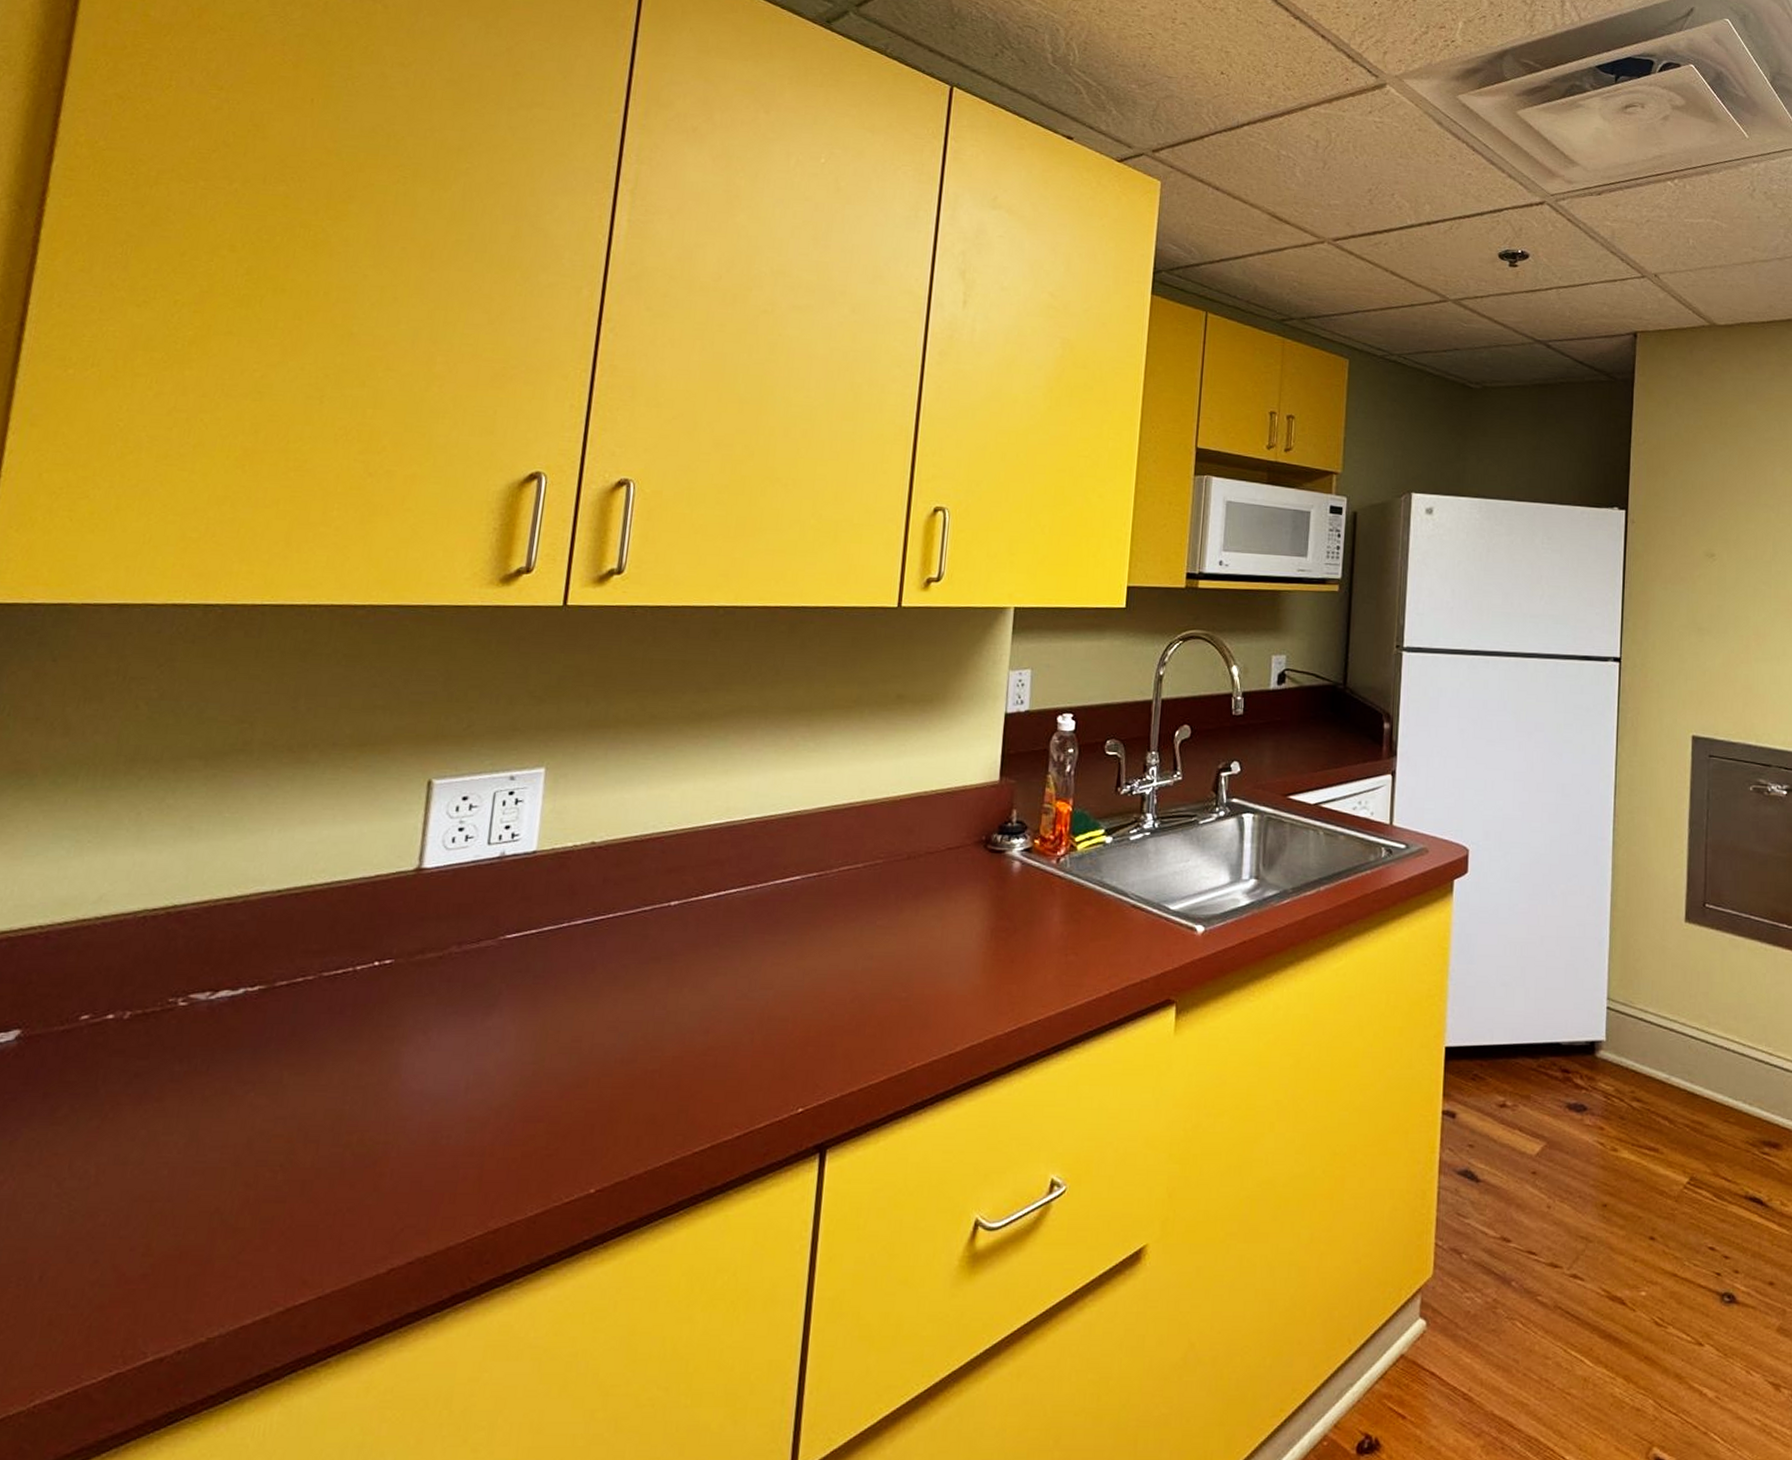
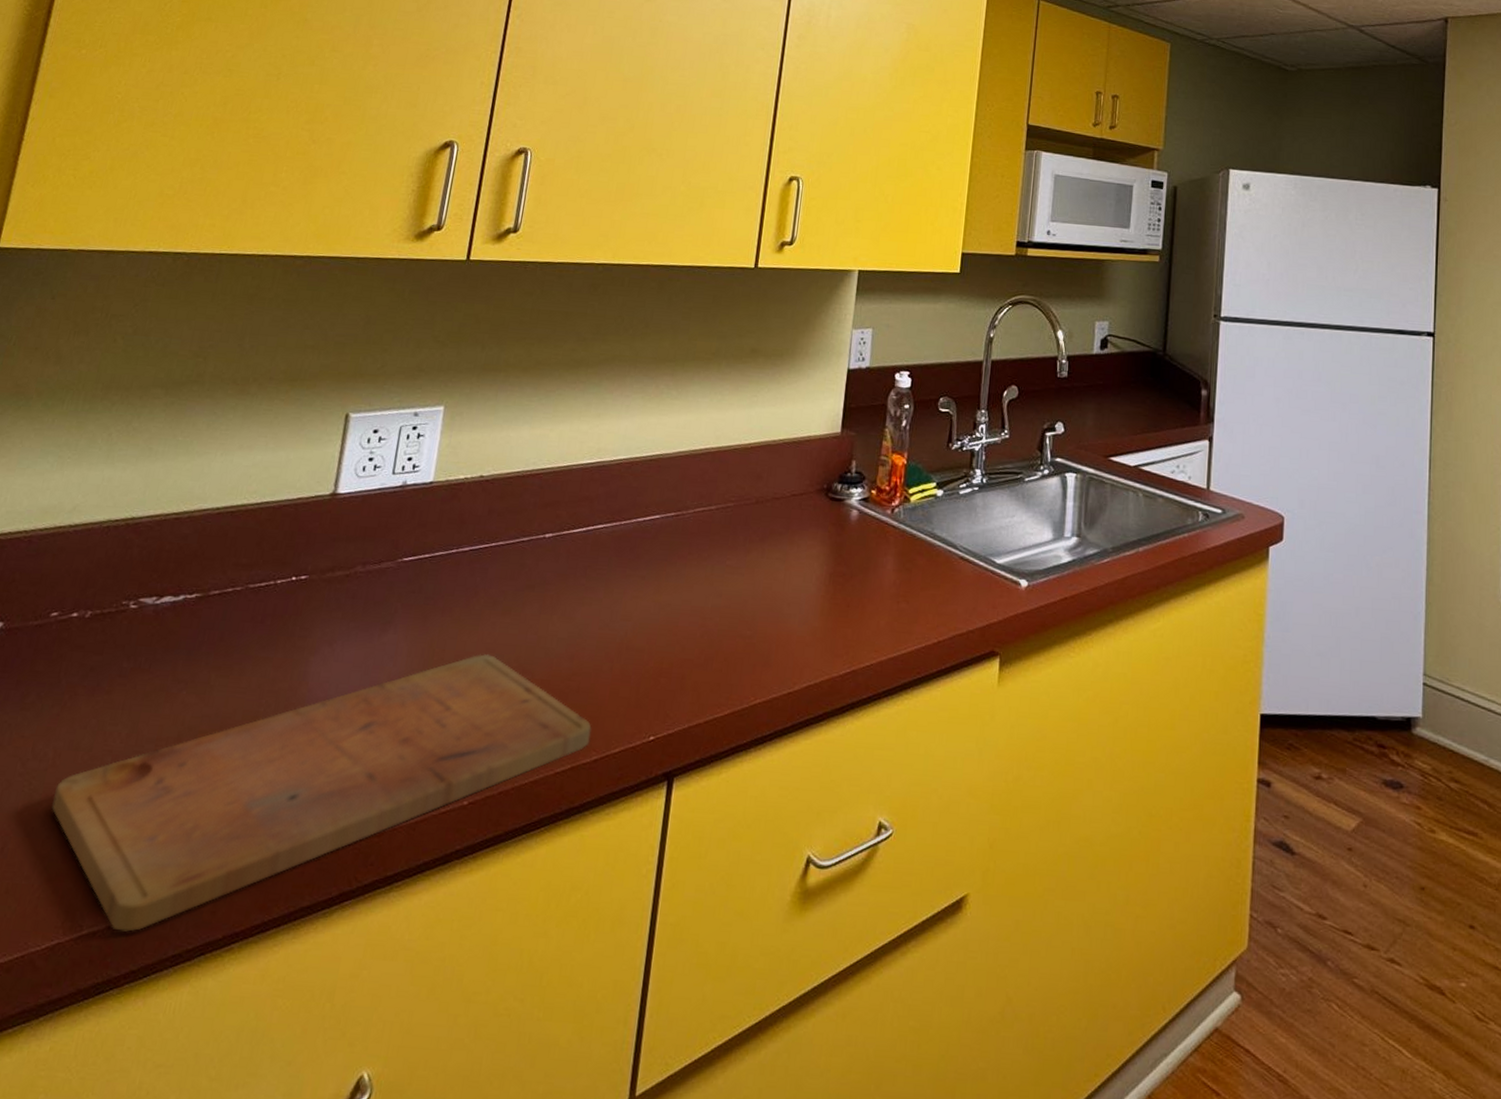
cutting board: none [98,1033,732,1355] -> present [52,654,592,932]

